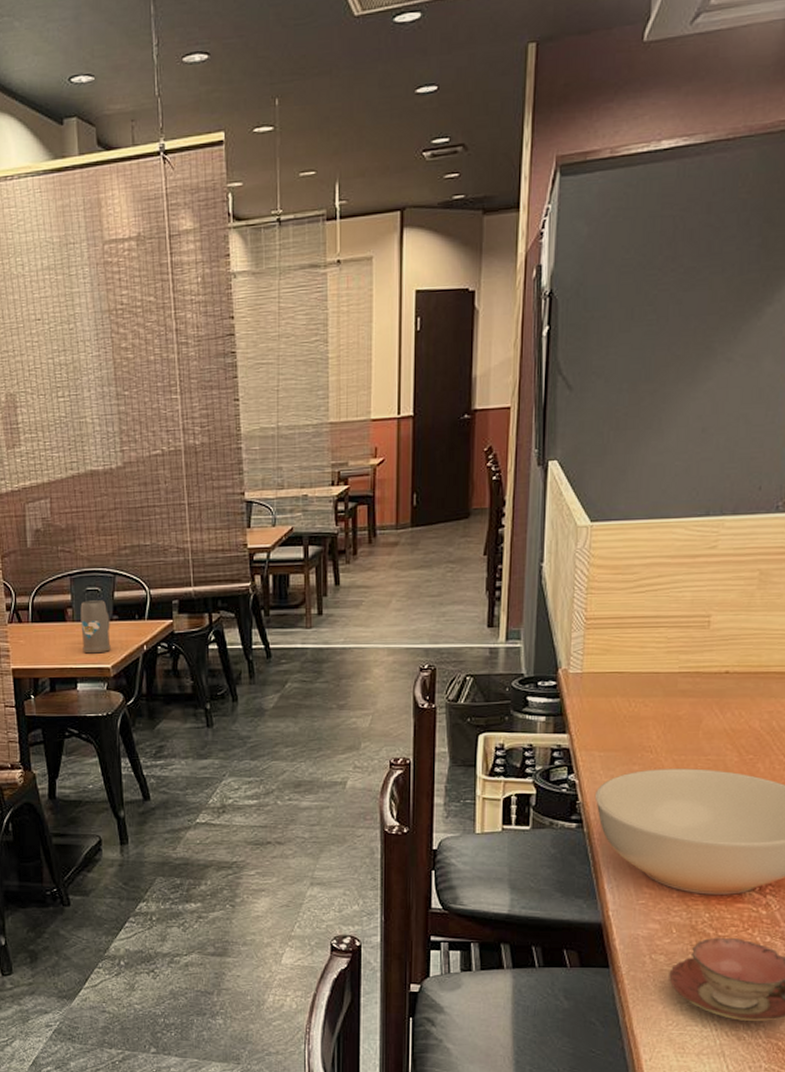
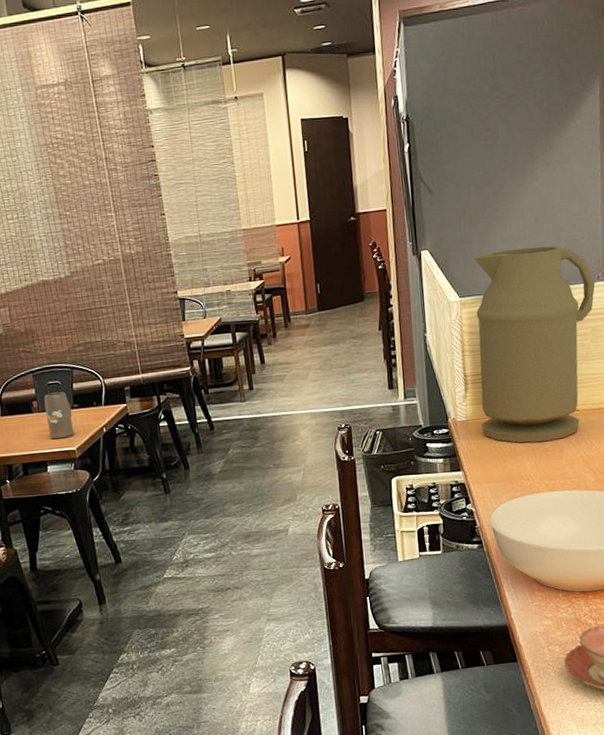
water jug: none [600,463,773,708] -> present [474,246,595,443]

